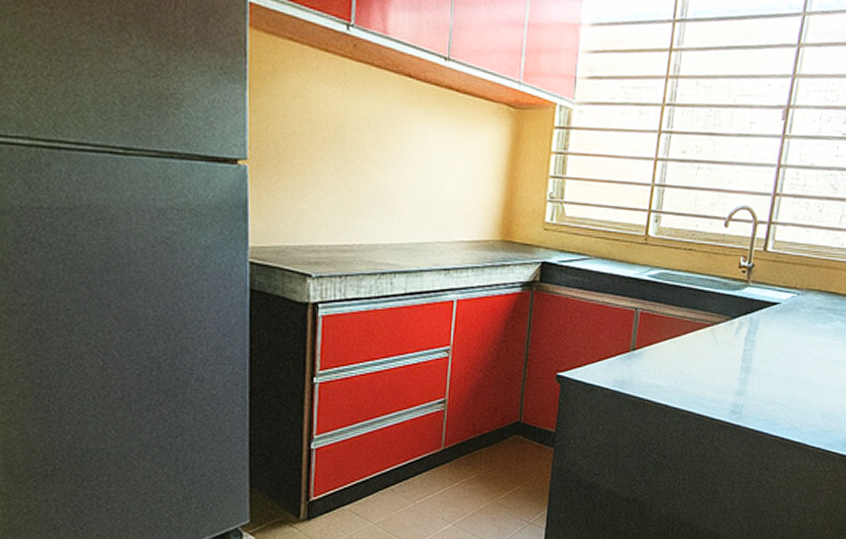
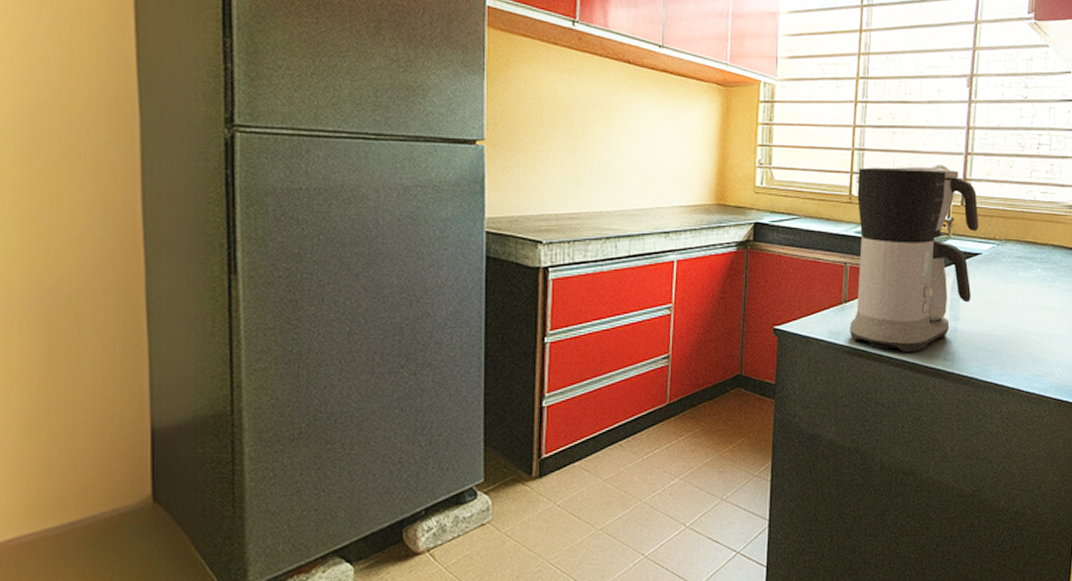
coffee maker: none [636,205,781,403] -> present [850,166,978,352]

